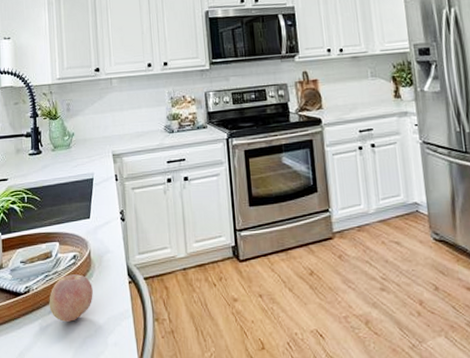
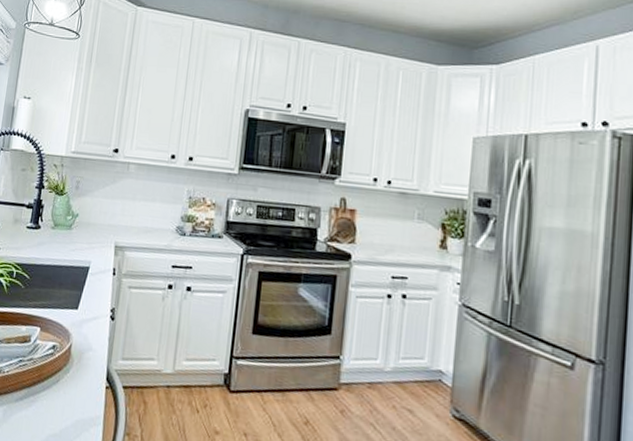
fruit: present [49,274,93,322] -> none [17,364,67,416]

